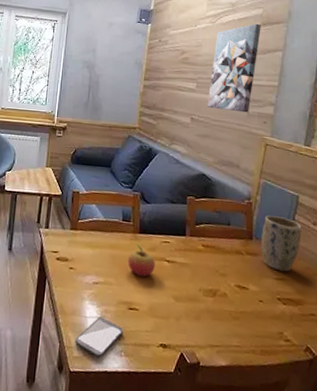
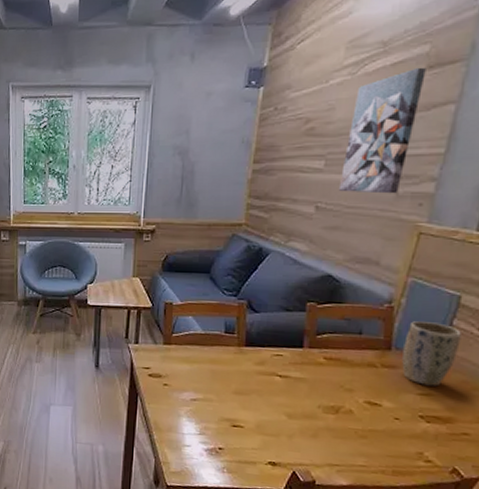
smartphone: present [74,316,124,359] -> none [171,433,226,474]
fruit: present [127,243,155,277] -> none [231,357,264,394]

